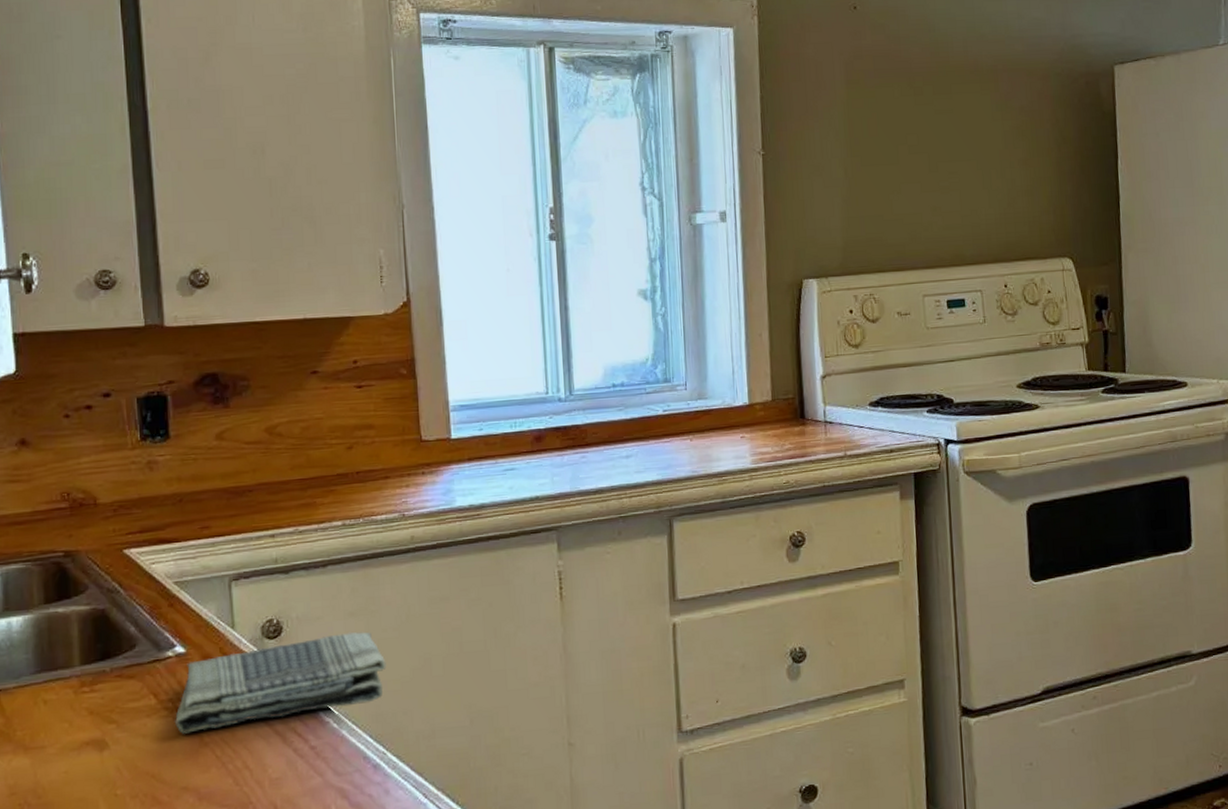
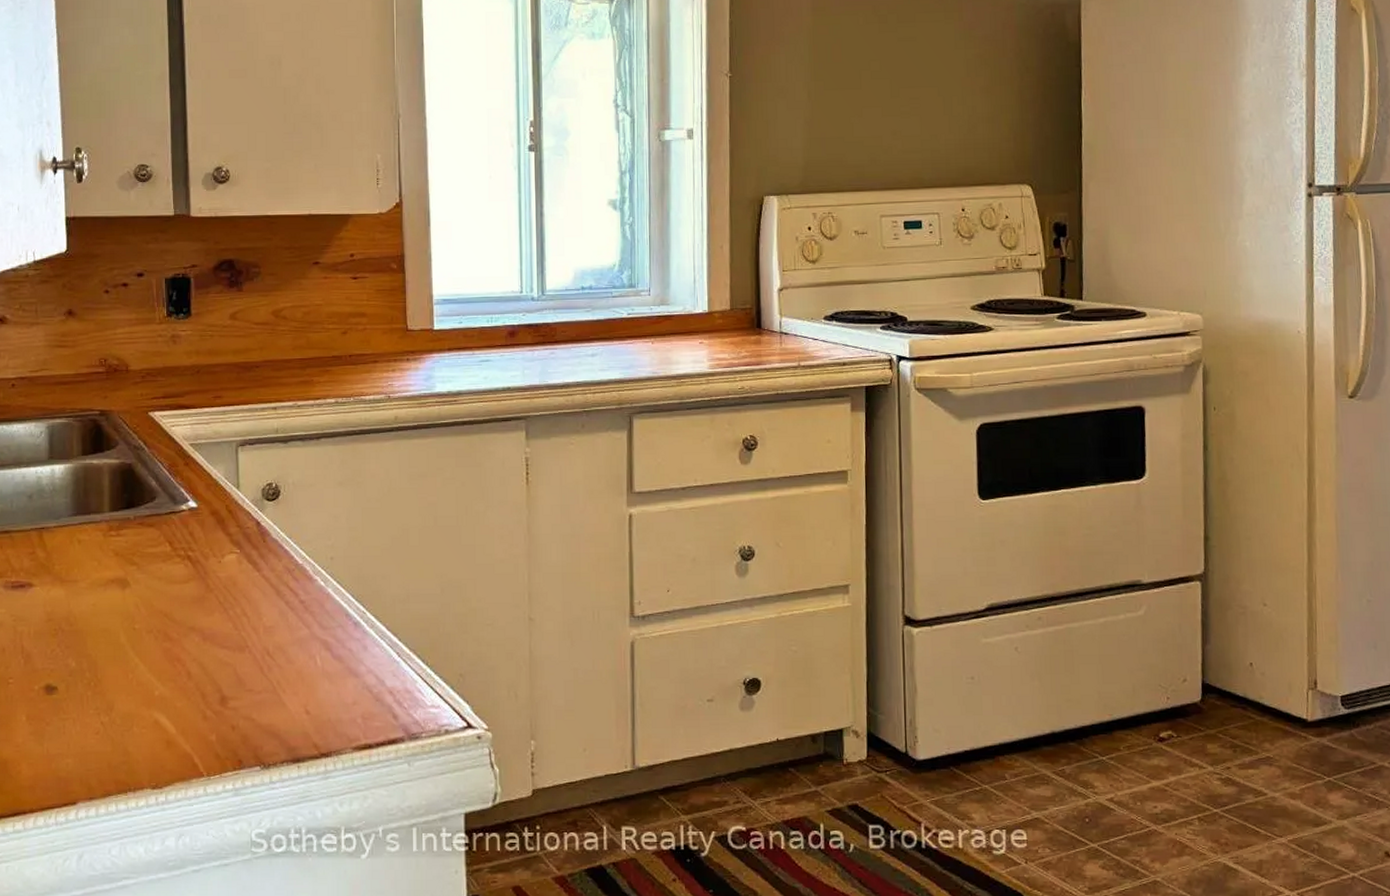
dish towel: present [175,631,387,734] -> none [186,499,369,580]

